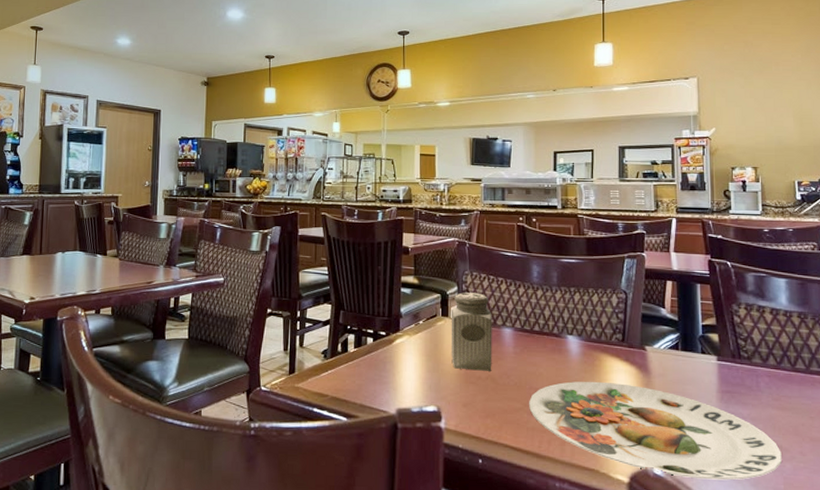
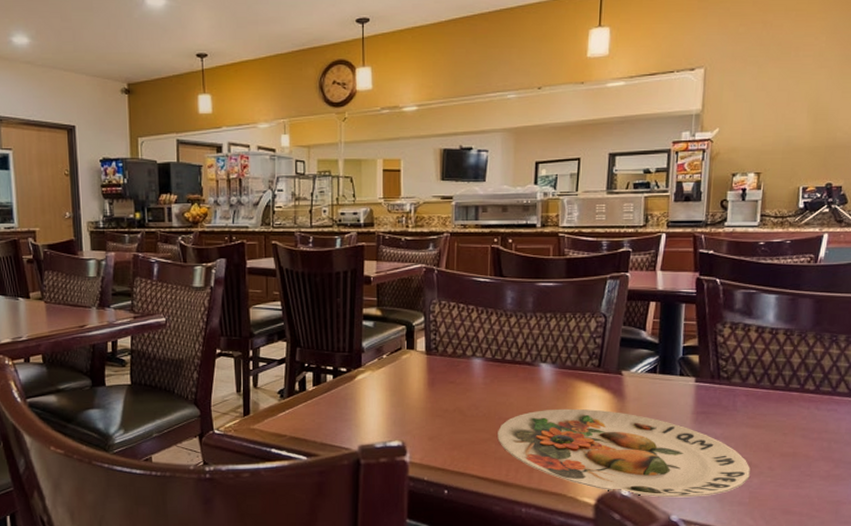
salt shaker: present [451,292,492,371] -> none [416,323,461,404]

